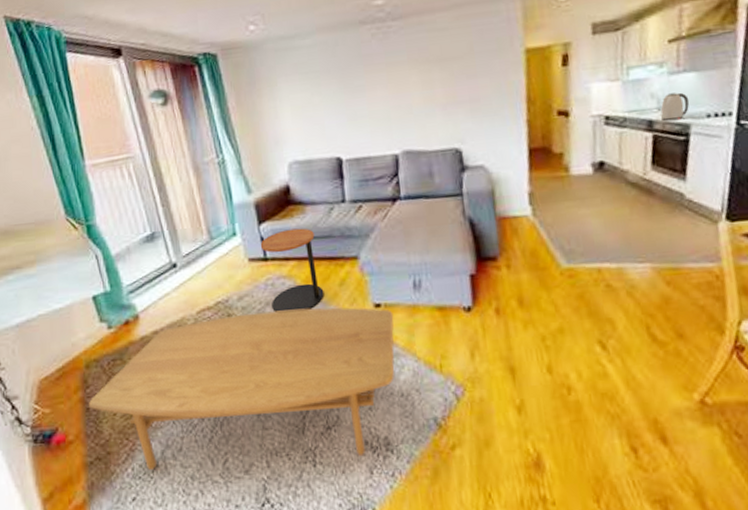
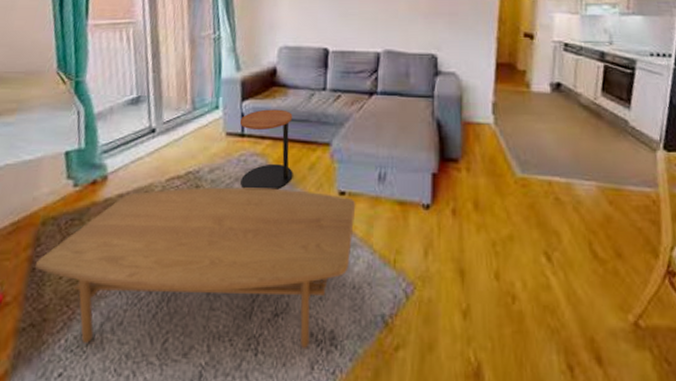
kettle: present [660,92,690,122] -> none [611,31,637,55]

